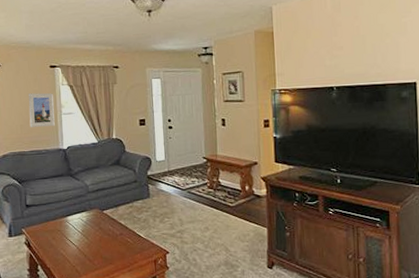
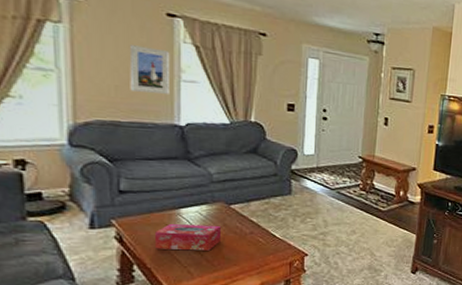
tissue box: none [51,229,99,252] -> present [154,223,222,251]

